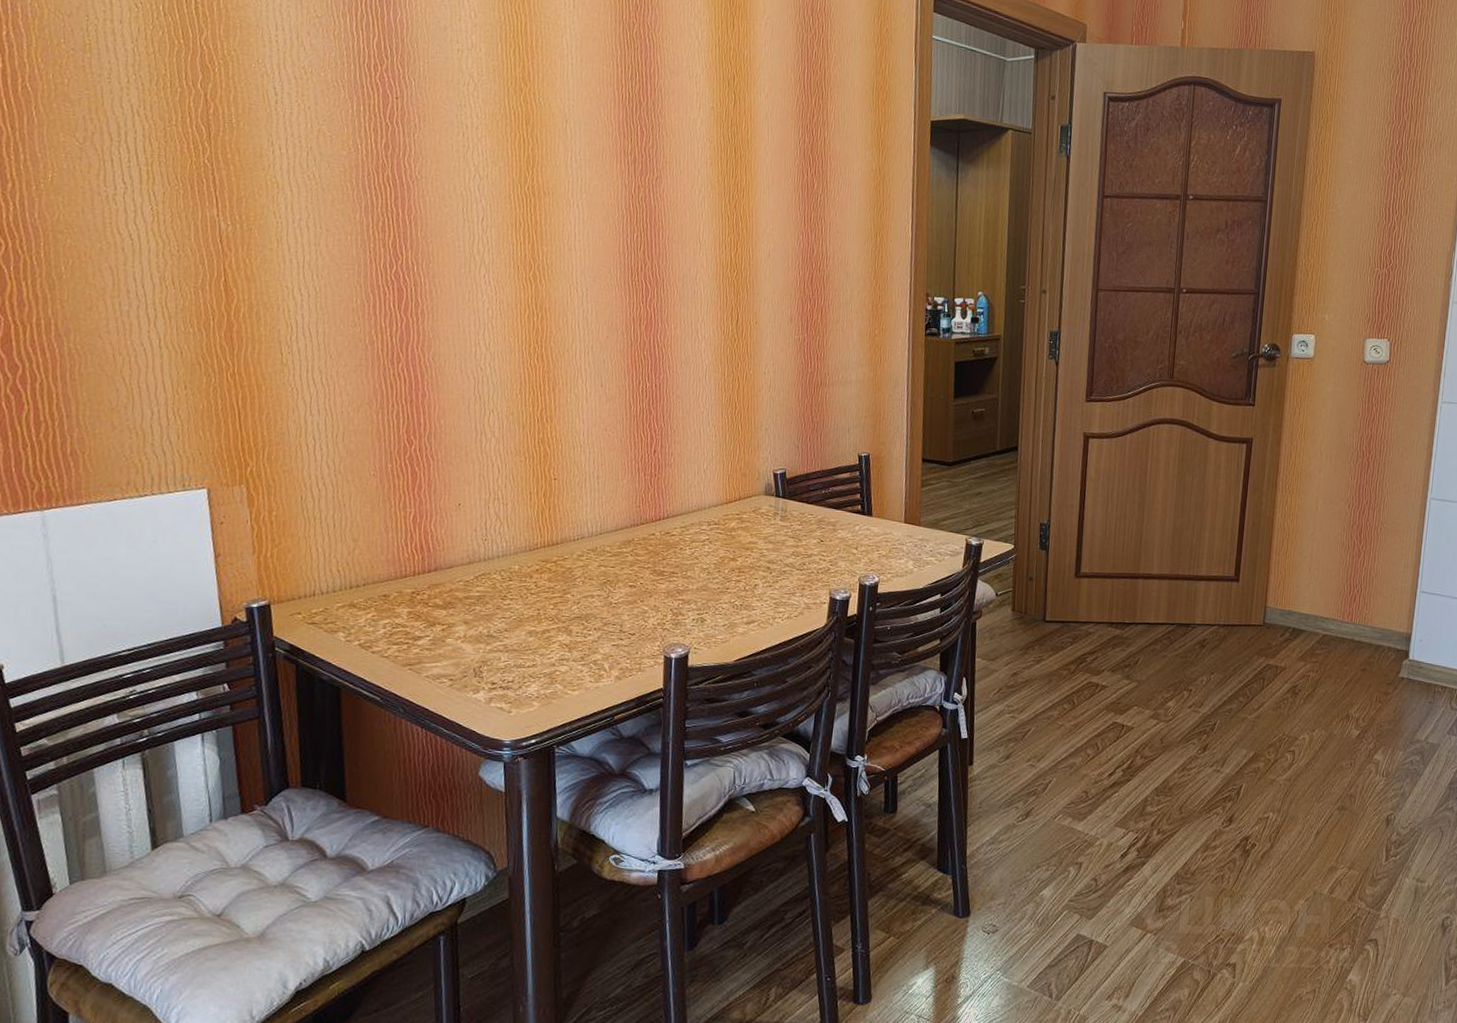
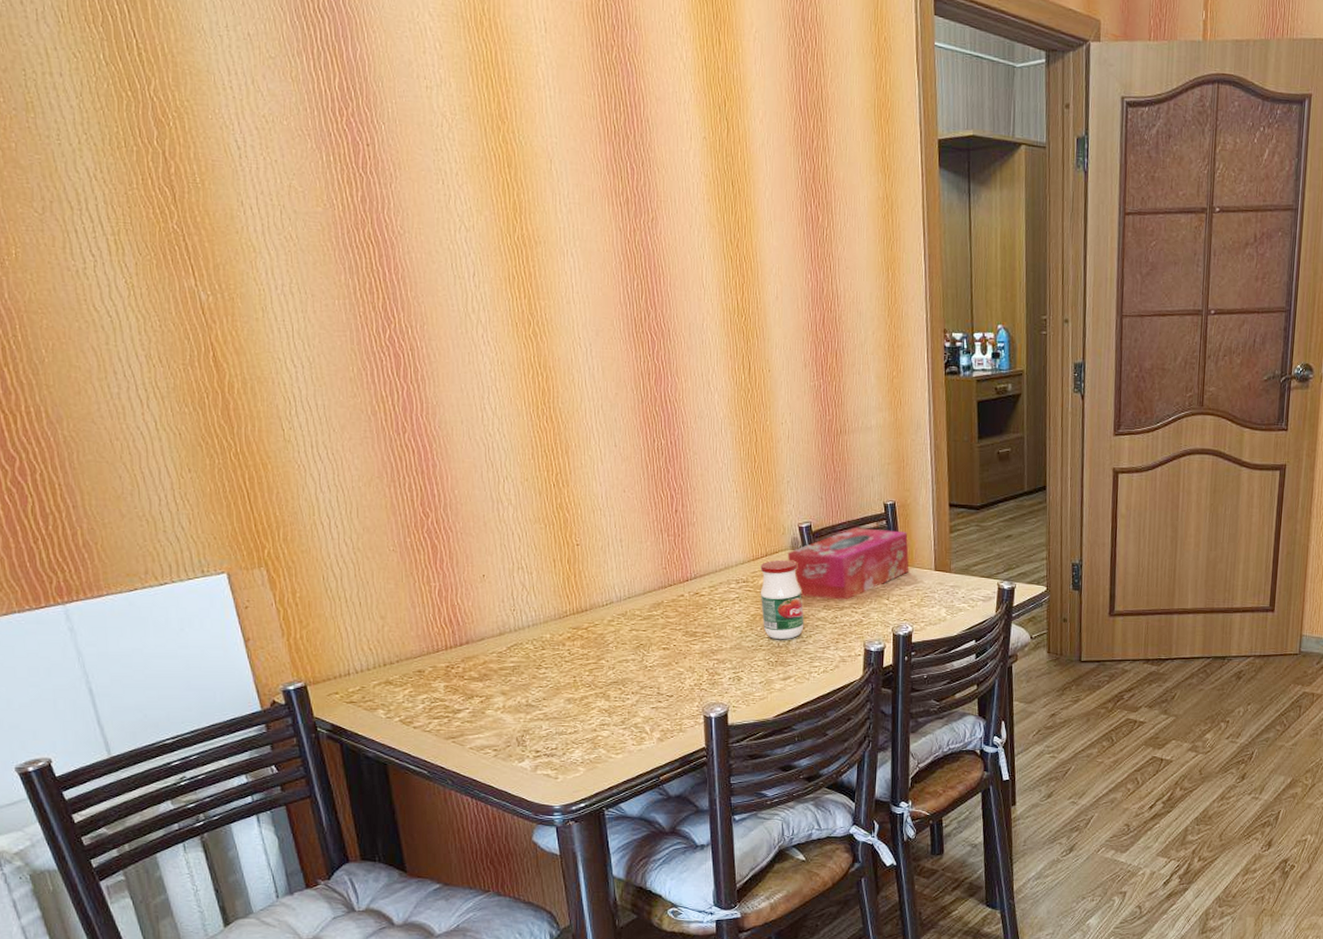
jar: none [730,504,772,584] -> present [760,559,804,640]
tissue box: none [760,477,880,548] -> present [787,527,910,600]

